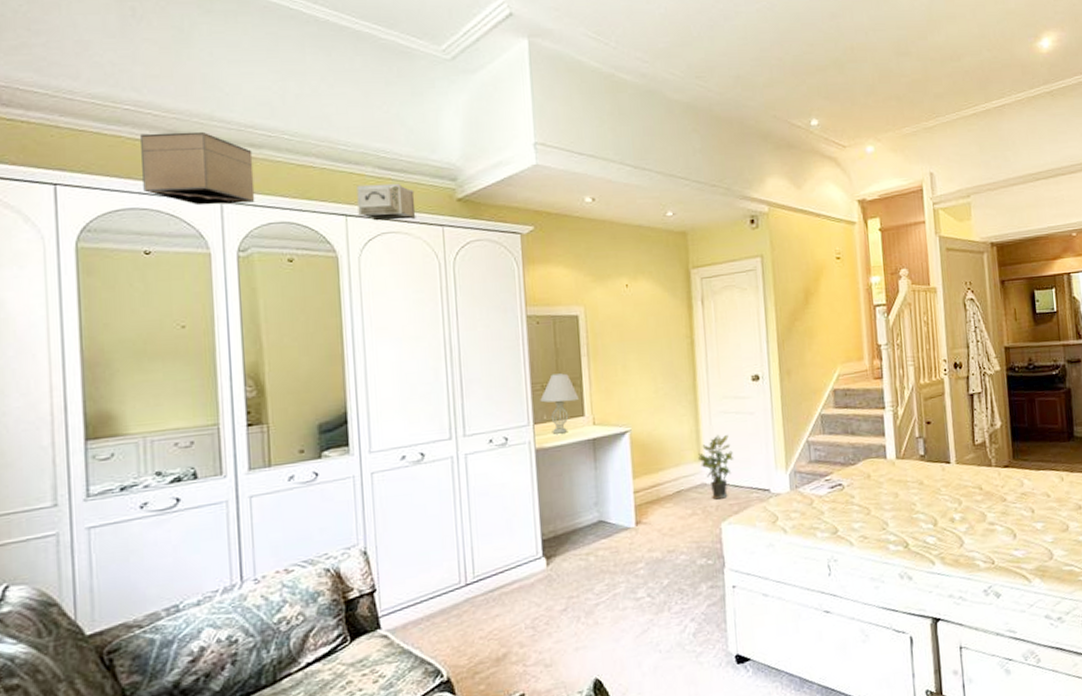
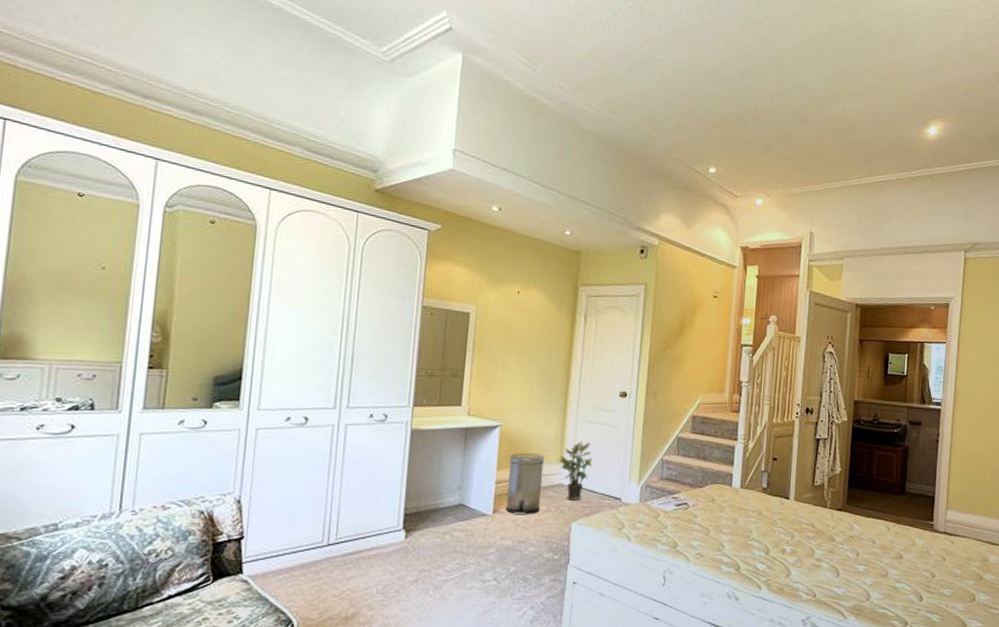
decorative box: present [140,131,255,206] -> none [86,85,193,164]
decorative box: present [356,183,416,221] -> none [282,163,337,202]
table lamp: present [540,372,580,434] -> none [423,362,459,419]
pedal bin: none [645,454,686,524] -> present [506,452,544,515]

